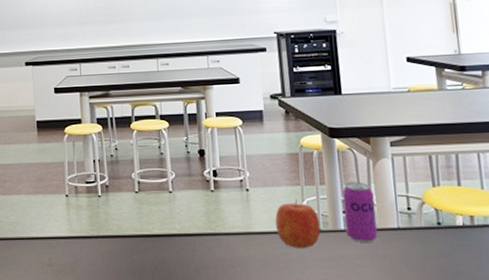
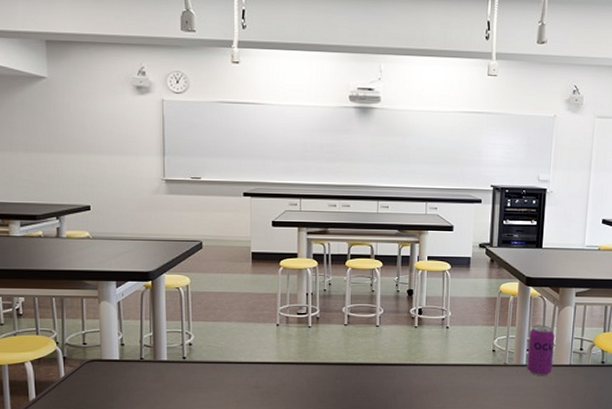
apple: present [275,199,321,248] -> none [468,337,506,379]

